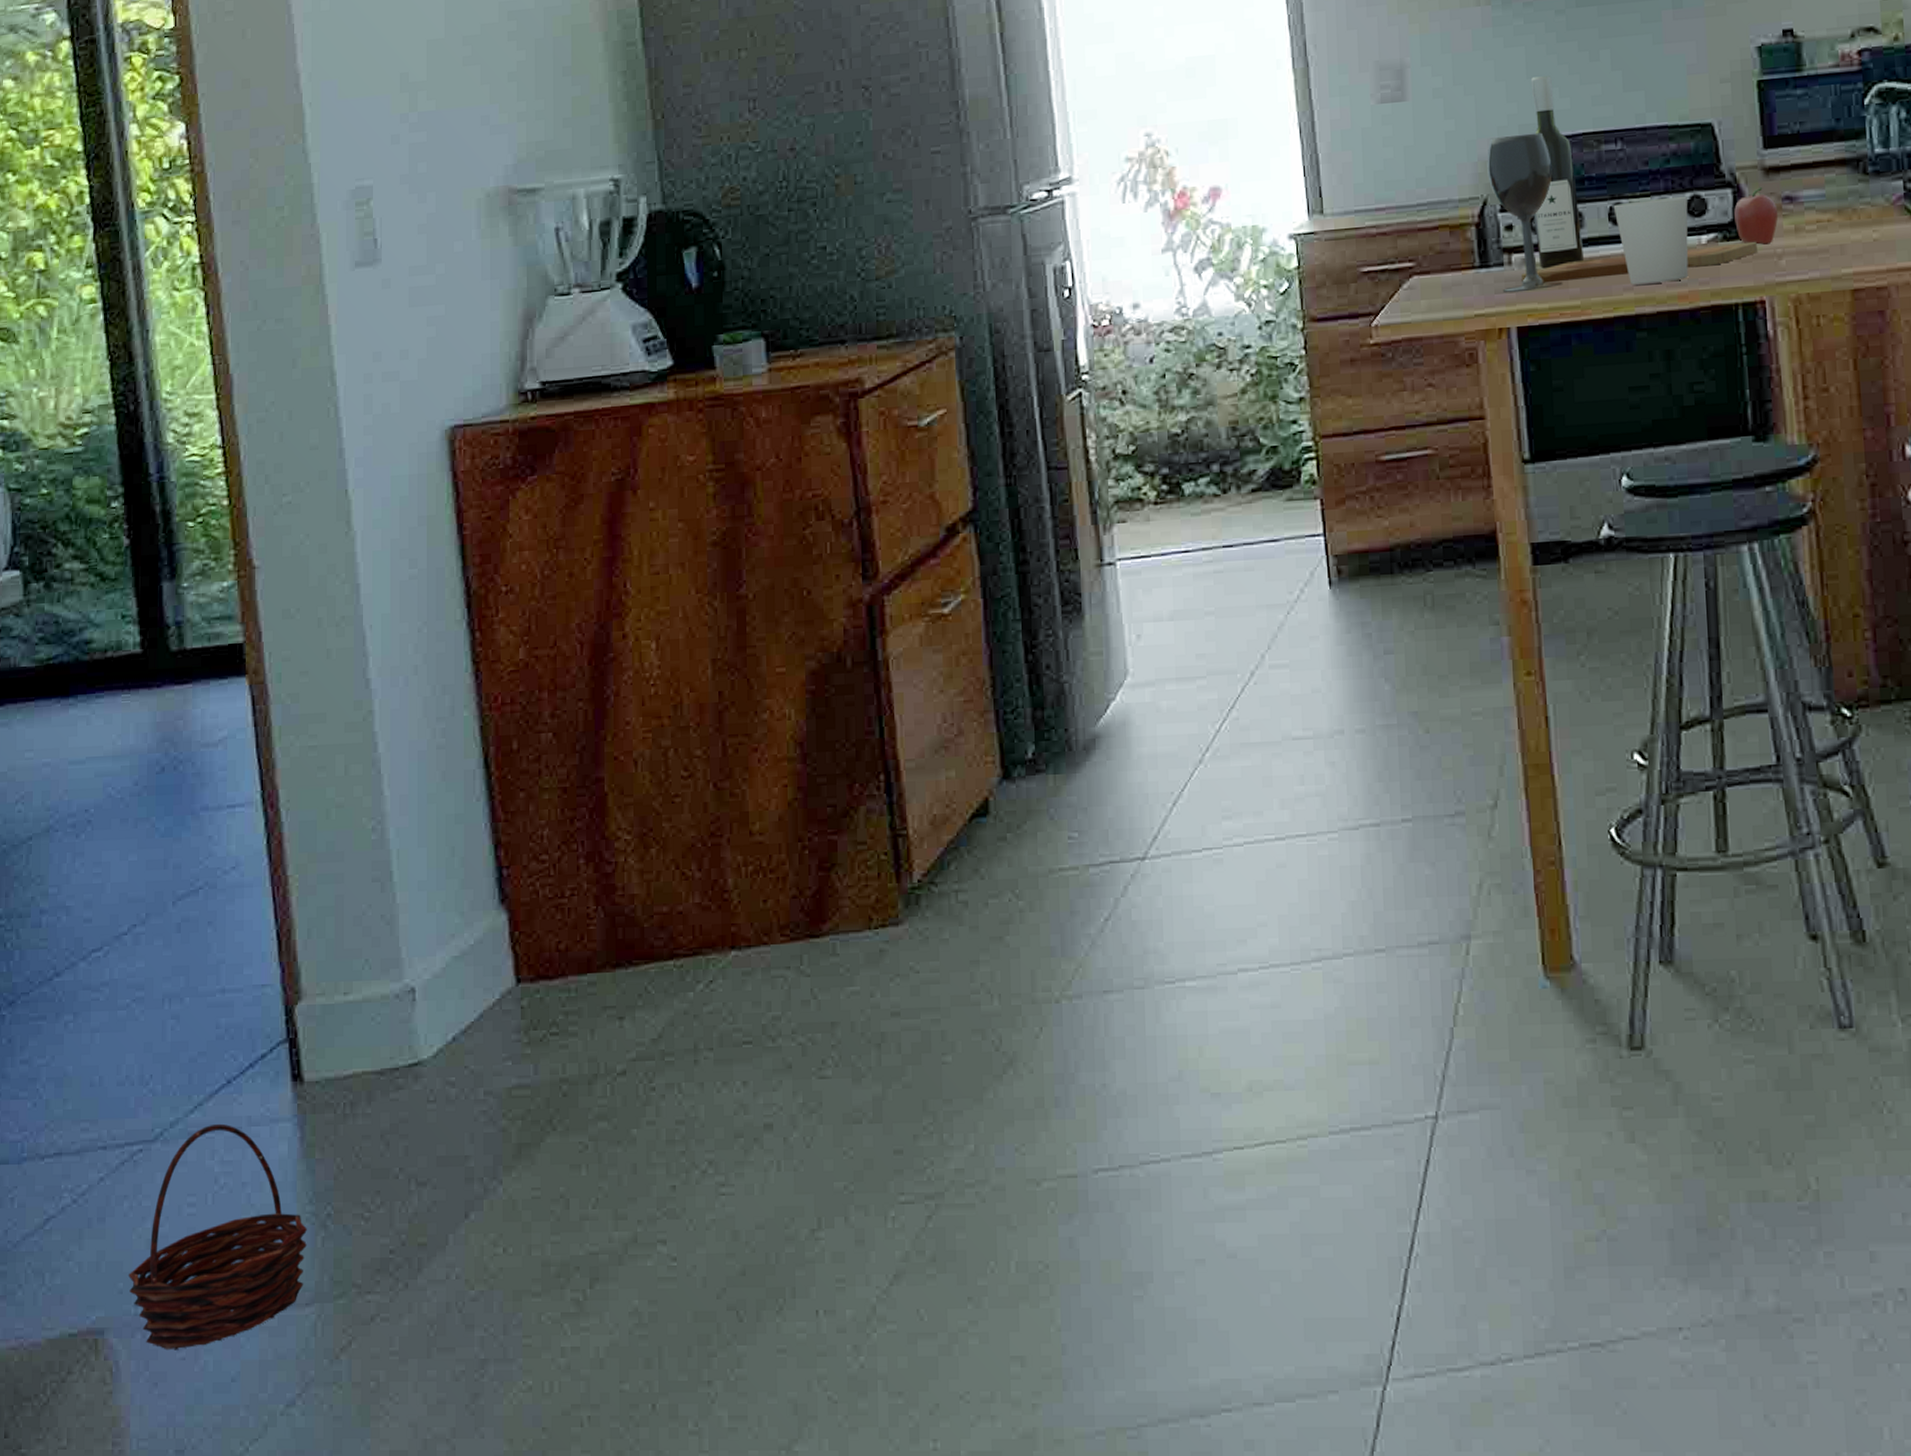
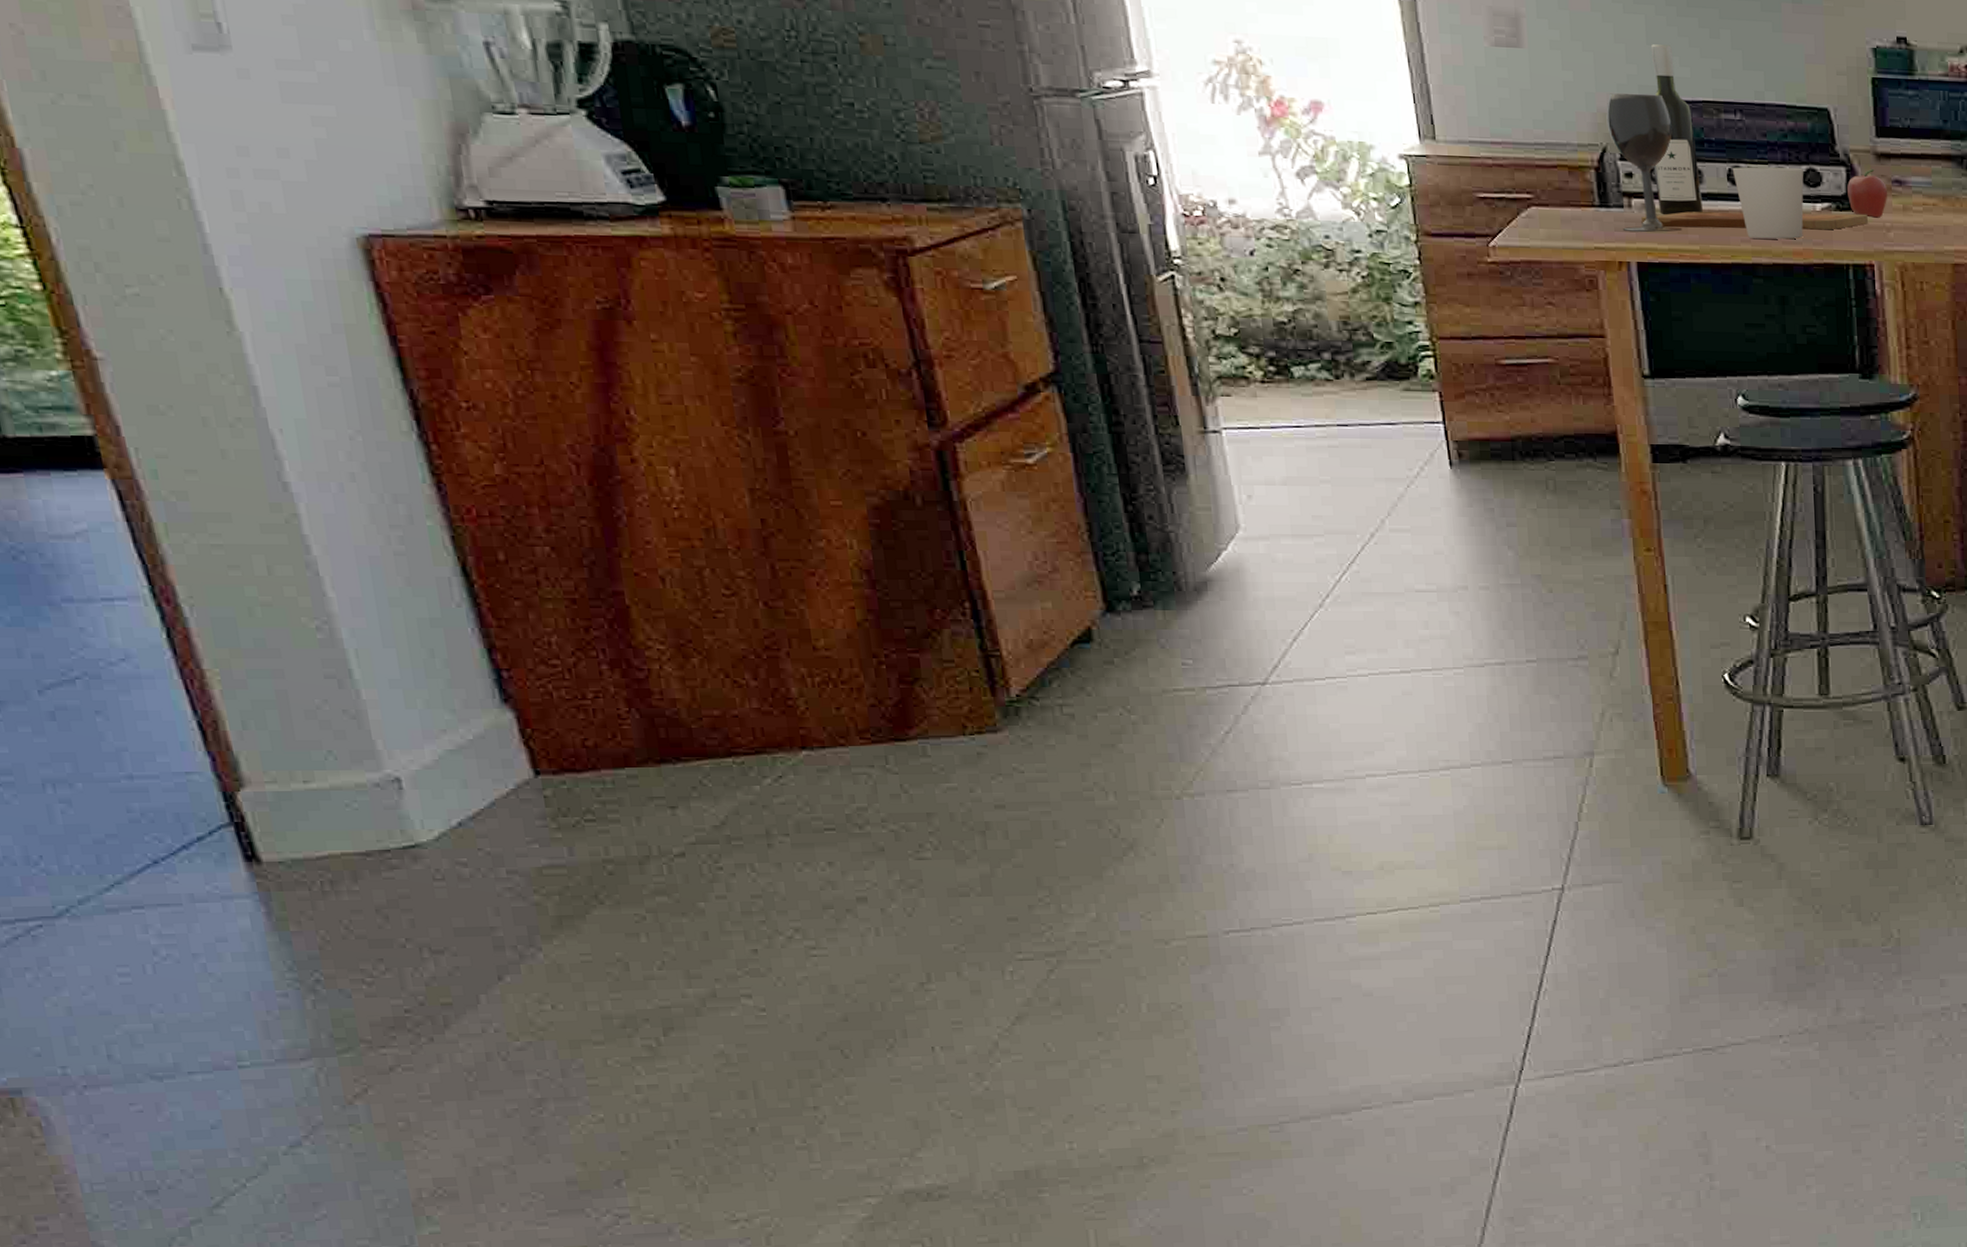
basket: present [127,1123,307,1351] -> none [45,900,294,1105]

